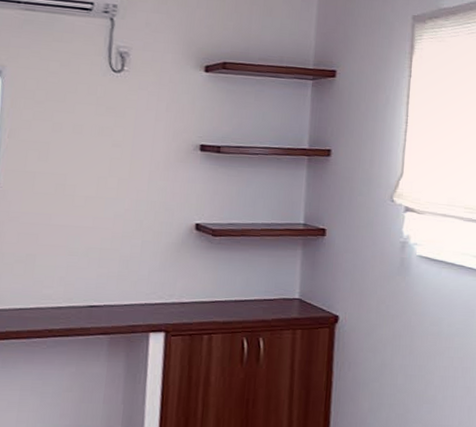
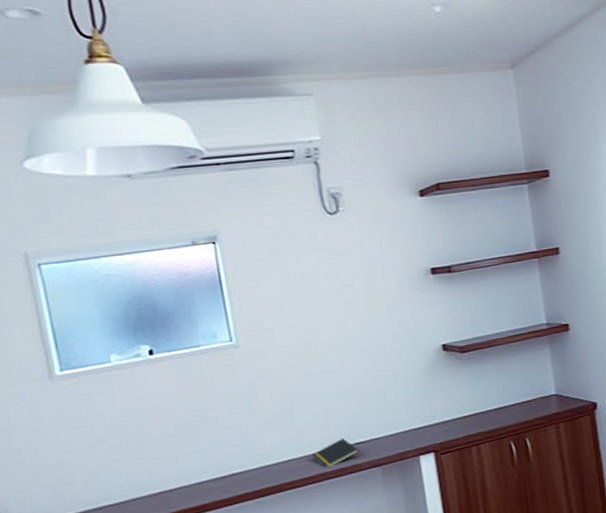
notepad: none [43,298,91,325] -> present [311,438,359,468]

